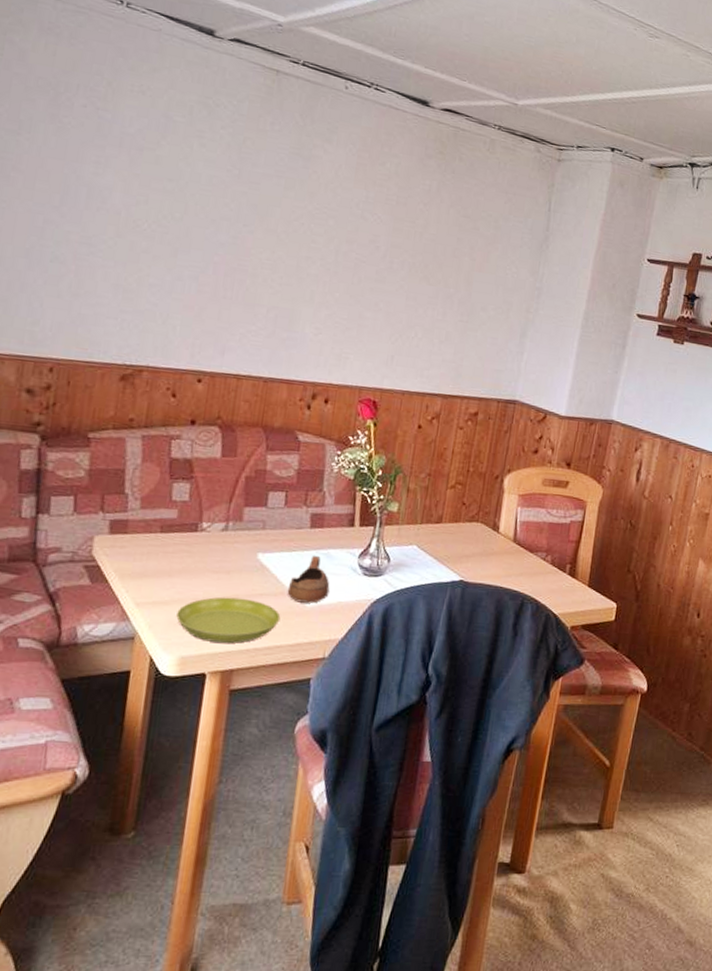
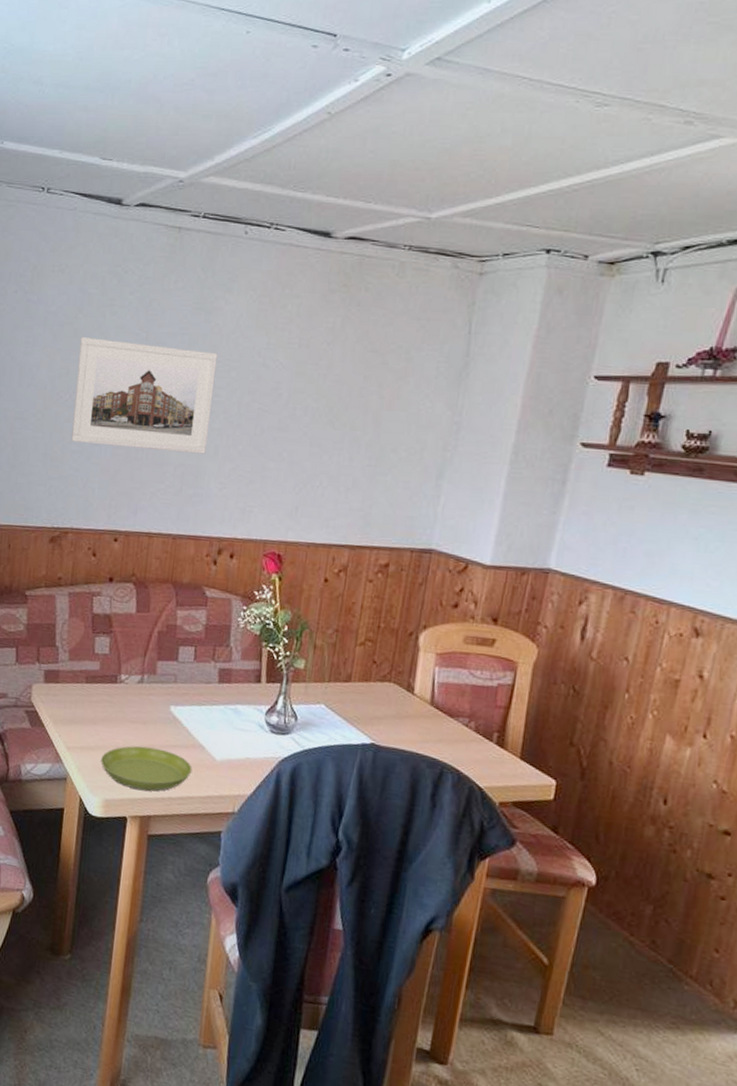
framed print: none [149,165,315,299] -> present [71,337,218,454]
cup: present [287,555,330,603] -> none [198,709,238,758]

